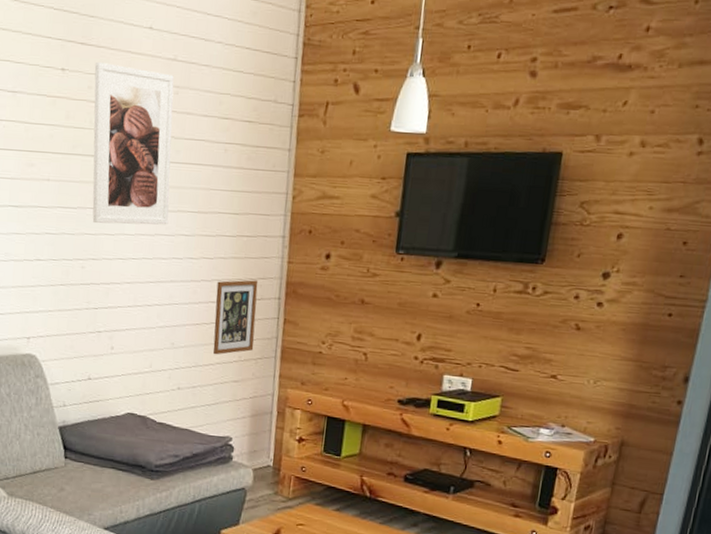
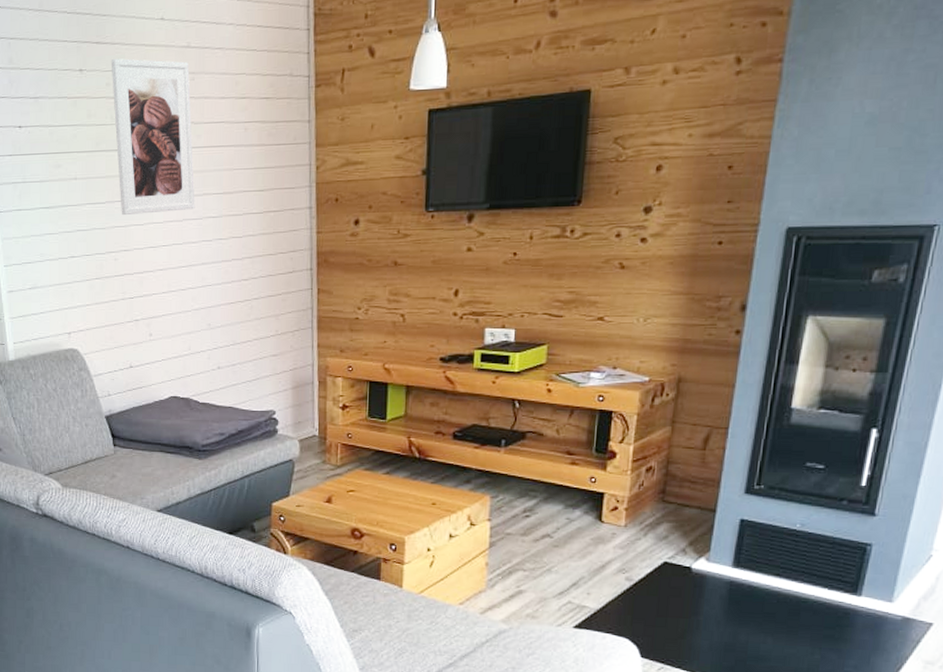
picture frame: present [213,280,258,355] -> none [248,254,290,331]

